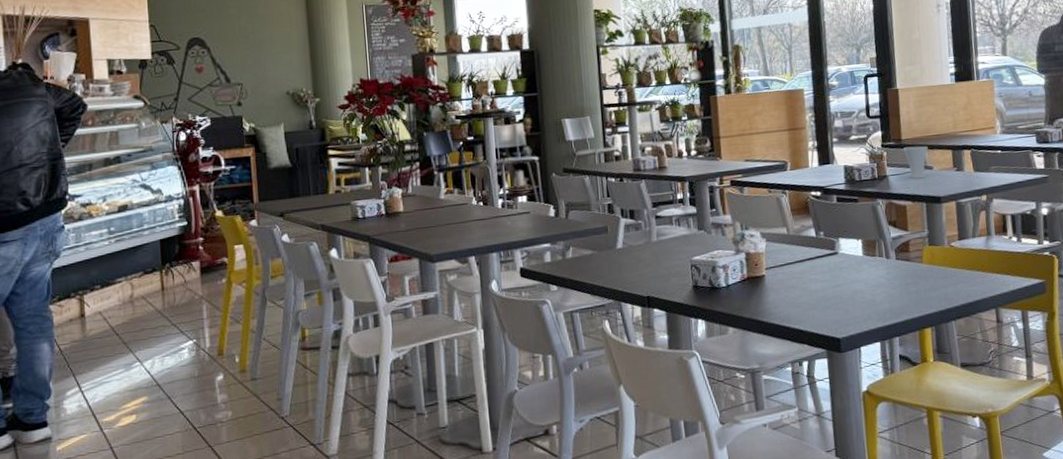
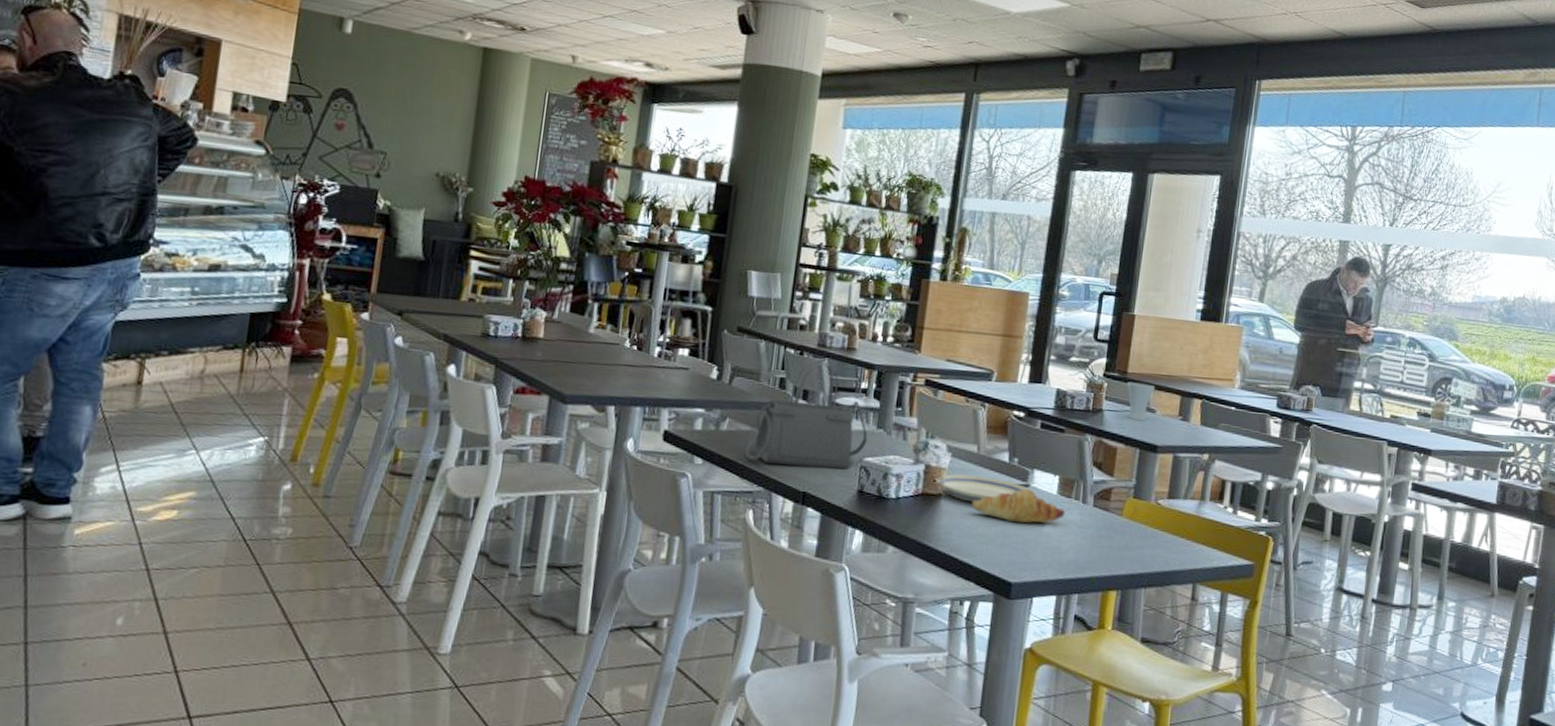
handbag: none [591,182,692,280] -> present [744,359,868,470]
plate: none [756,252,844,277] -> present [935,474,1035,502]
croissant: none [791,256,874,287] -> present [971,488,1066,524]

